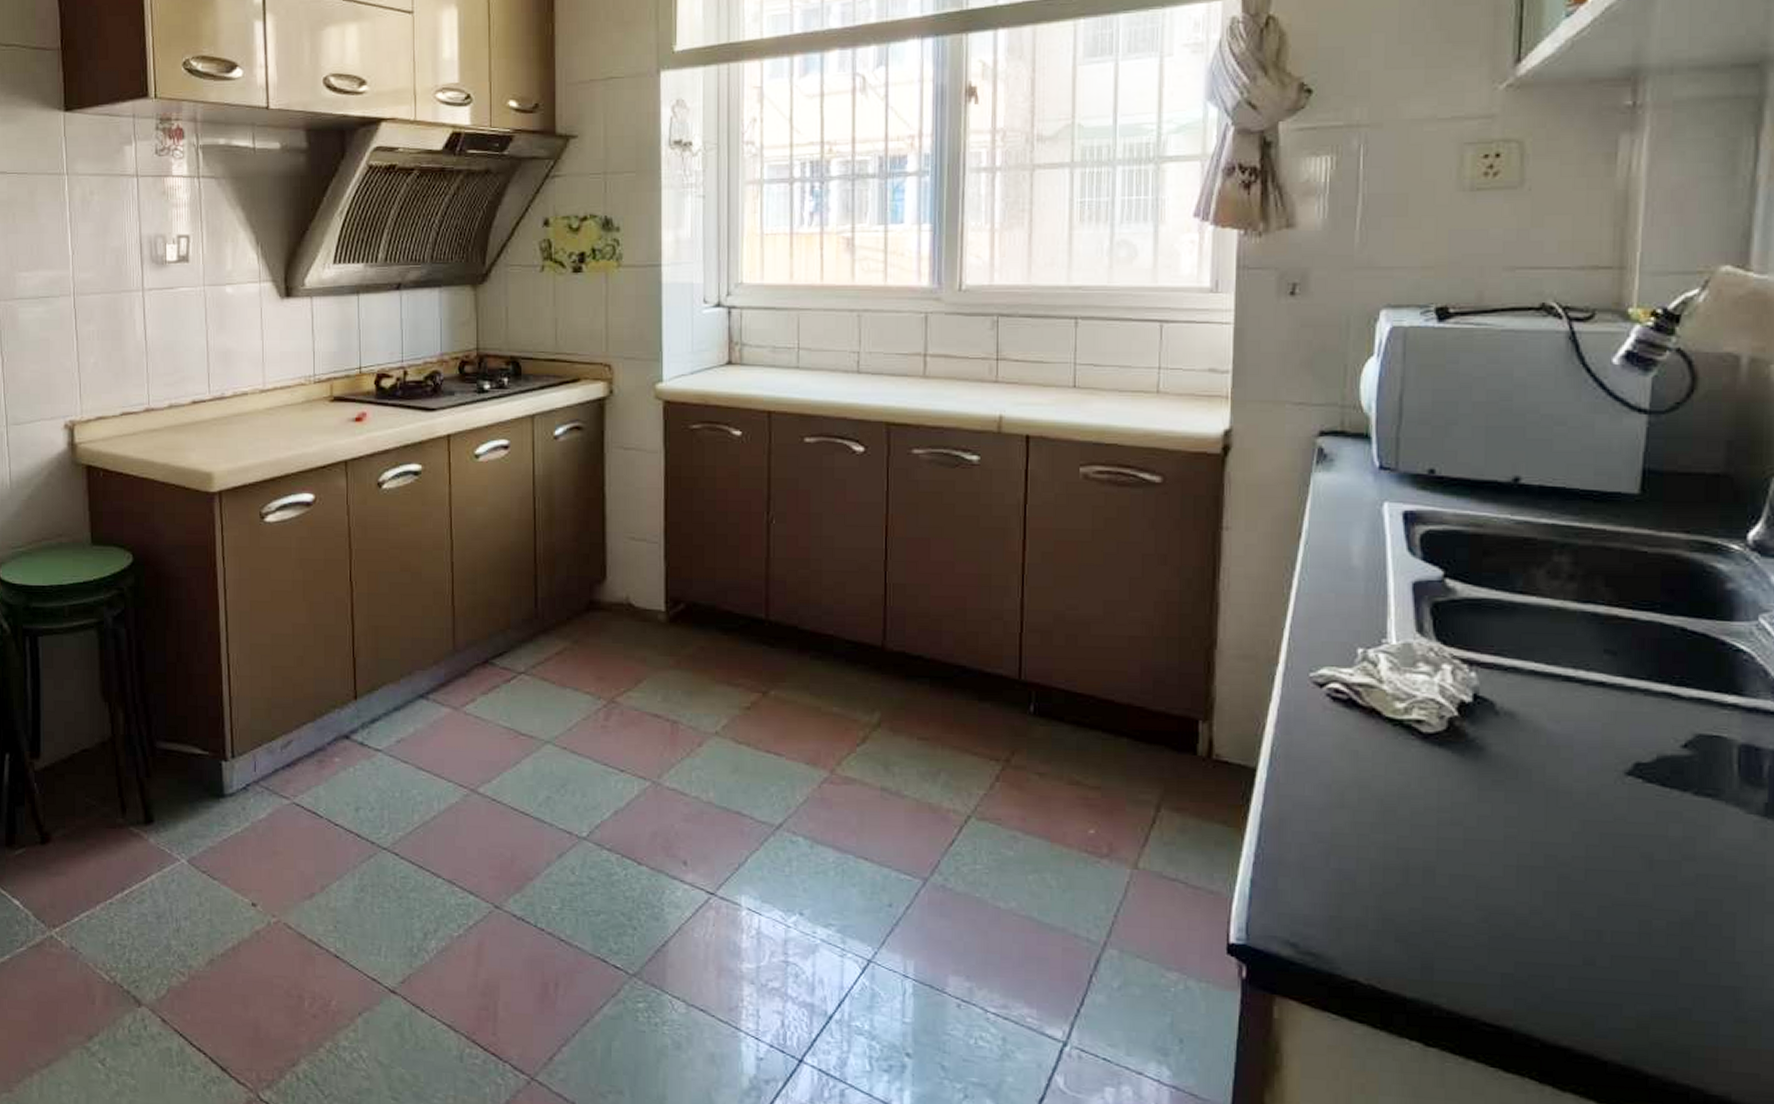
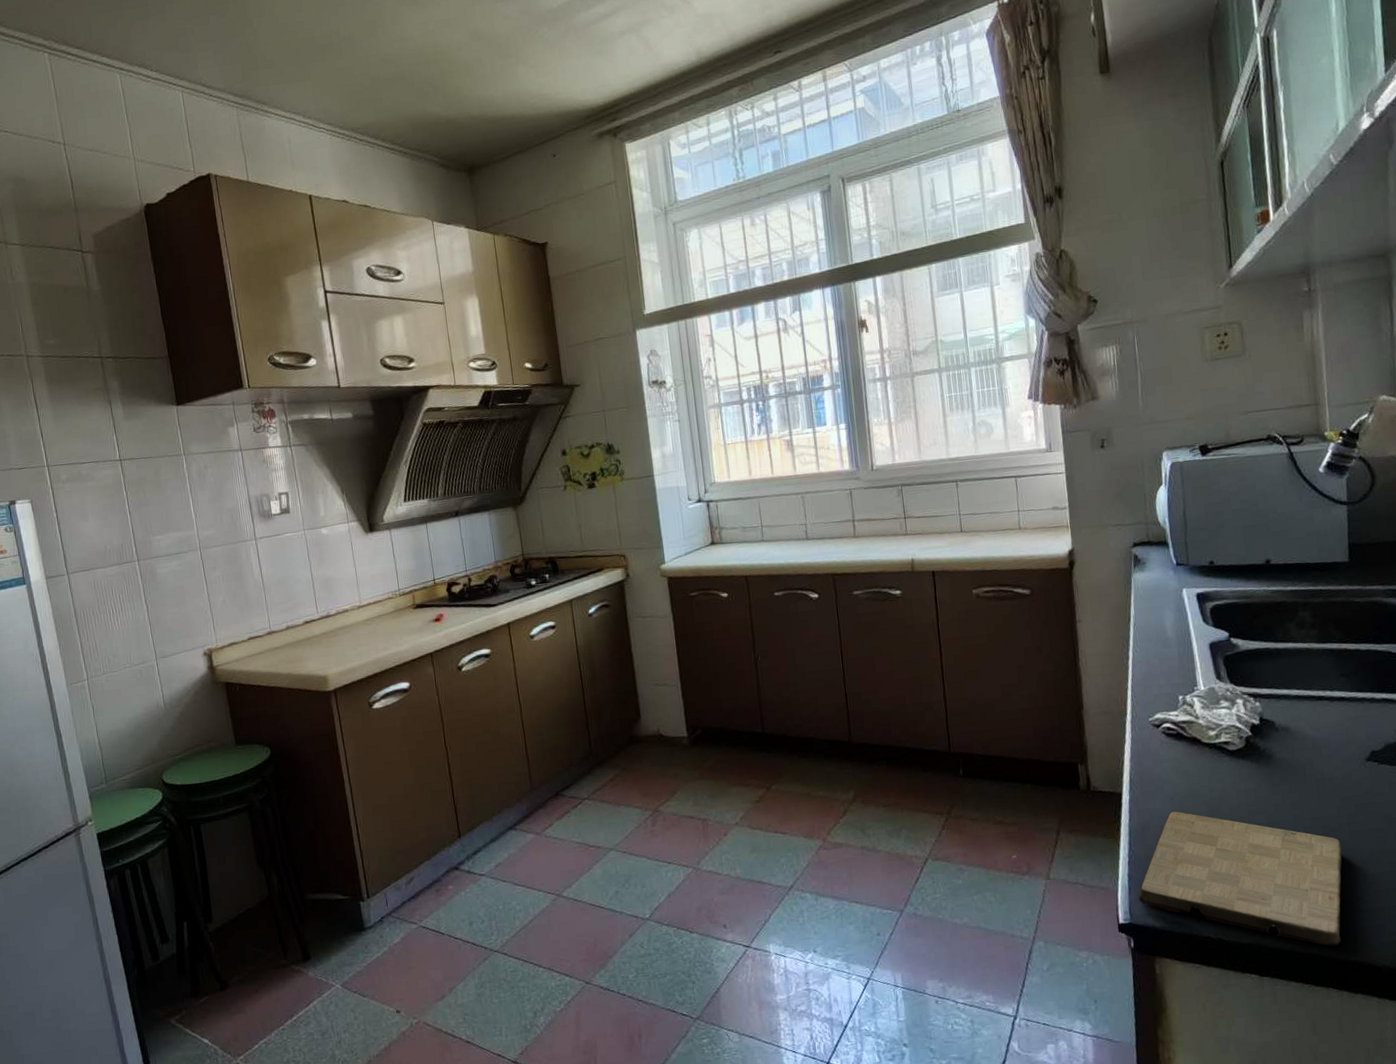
cutting board: none [1261,804,1571,1023] -> present [1138,811,1342,947]

